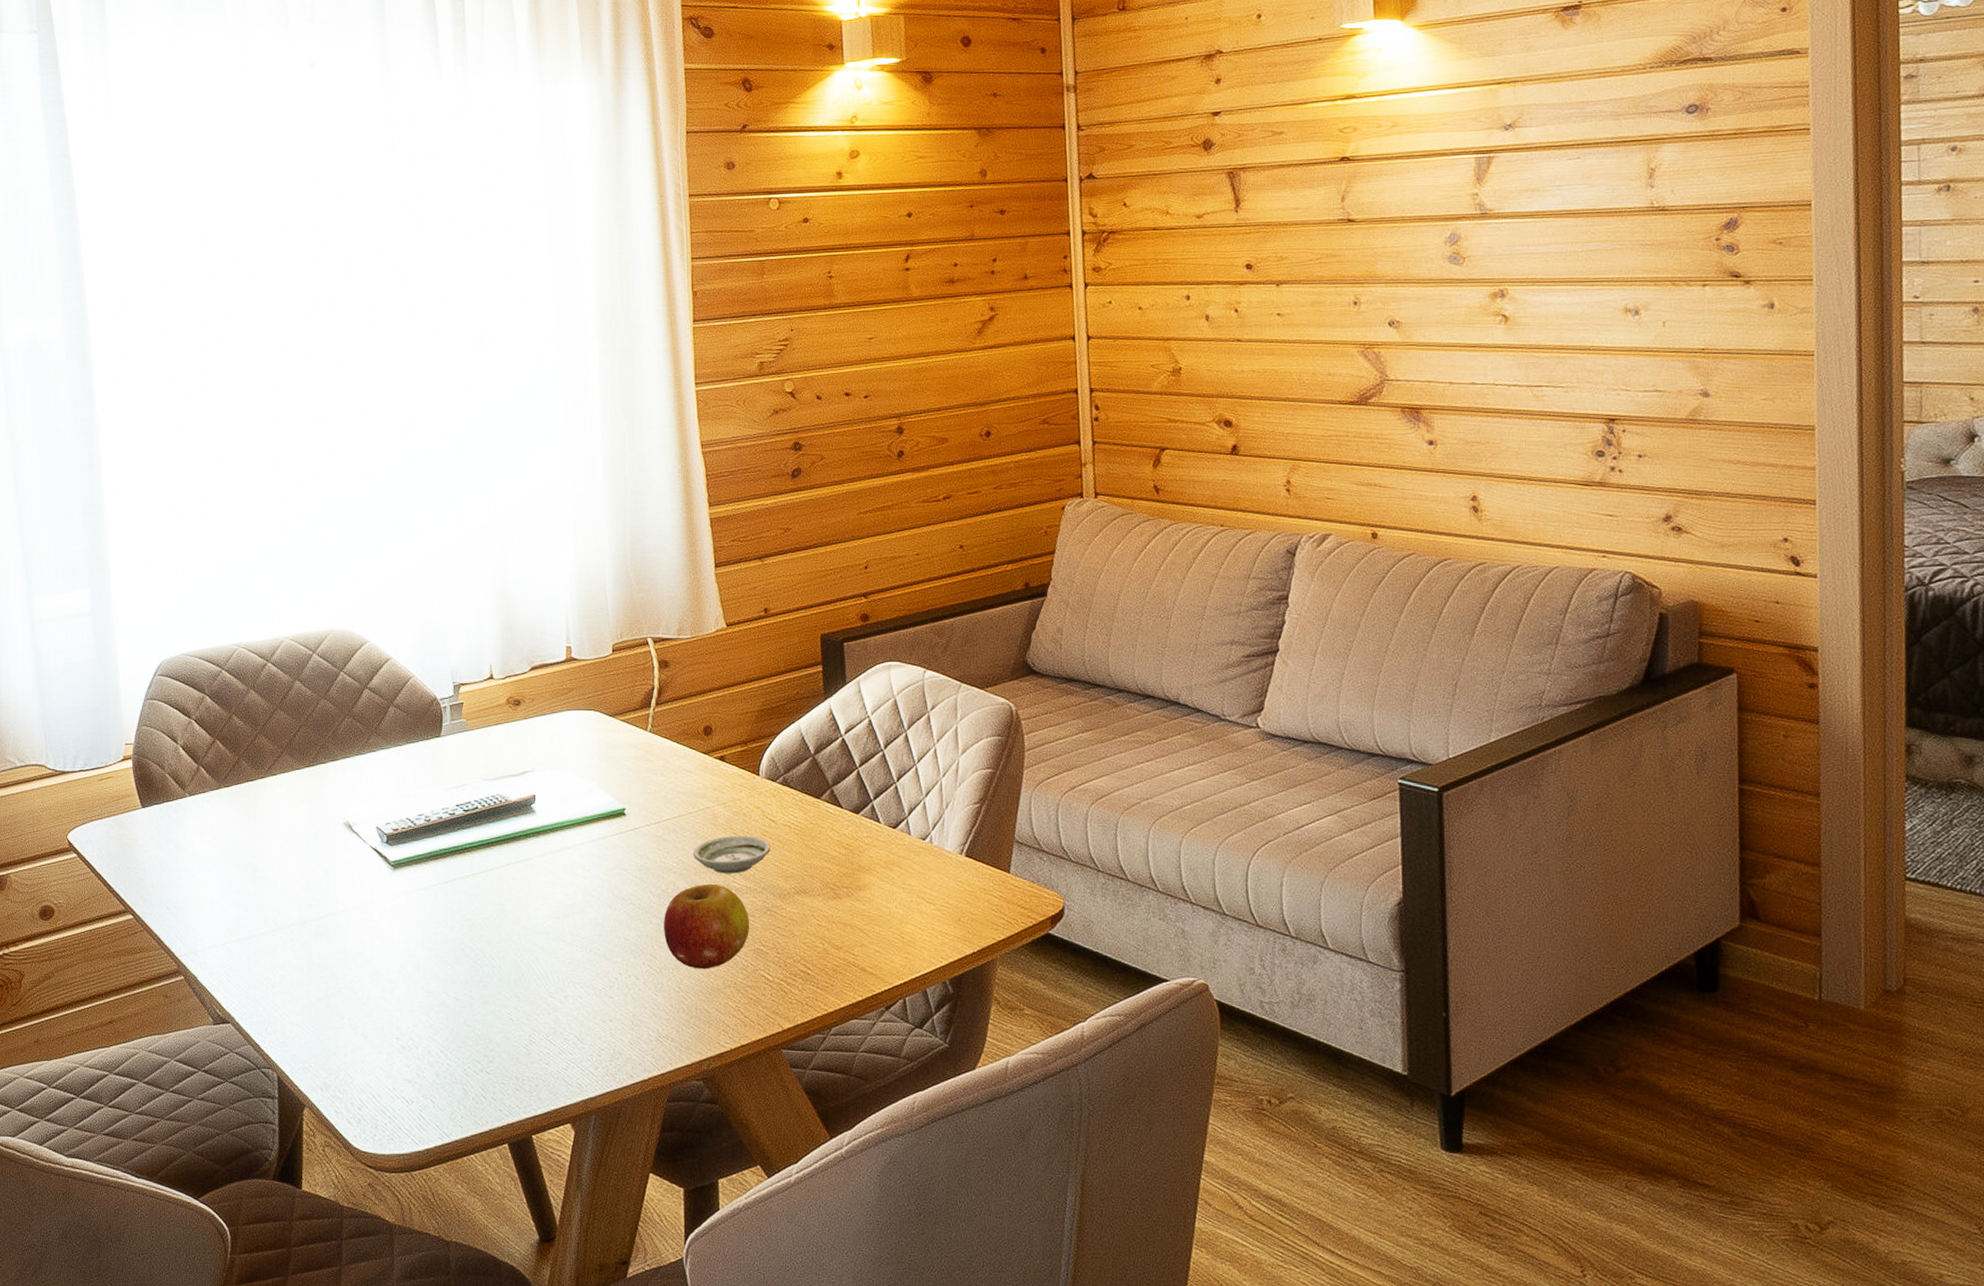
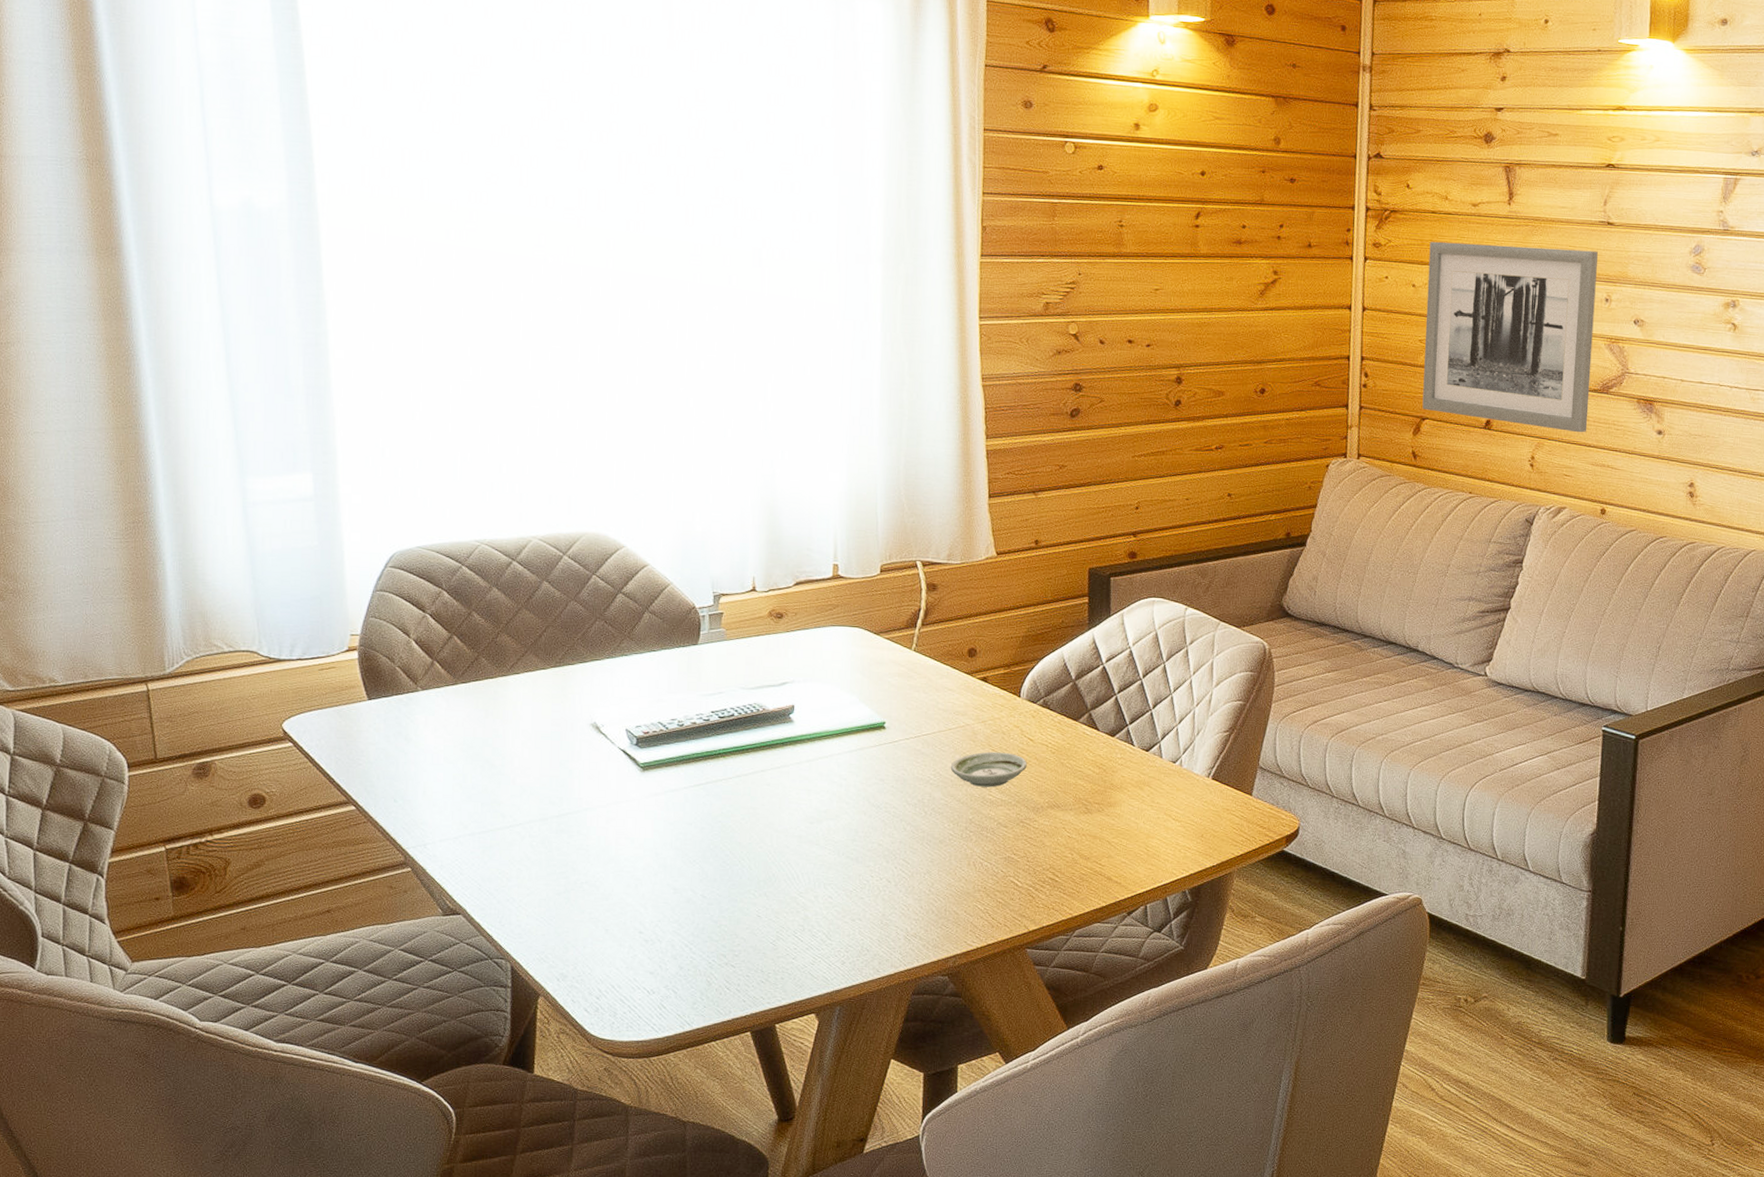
fruit: present [664,883,750,969] -> none [918,795,1003,875]
wall art: none [1154,251,1347,451] -> present [1422,241,1598,433]

